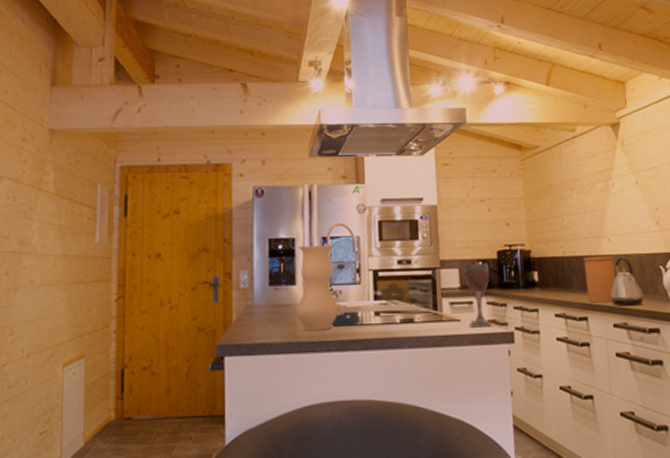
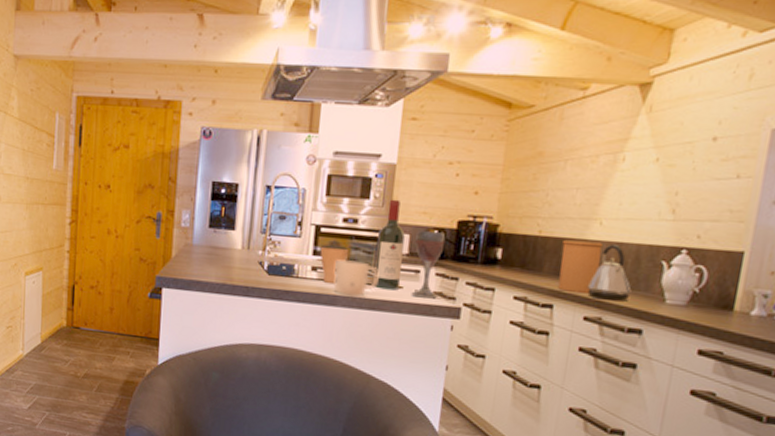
vase: present [296,245,339,331] -> none [232,192,278,278]
cup: none [380,290,407,327] -> present [320,247,348,285]
mug: none [396,300,438,337] -> present [333,259,379,298]
wine bottle: none [431,237,458,325] -> present [374,199,405,291]

